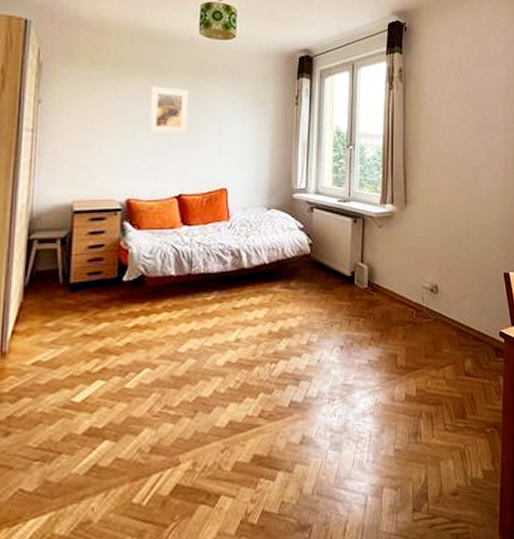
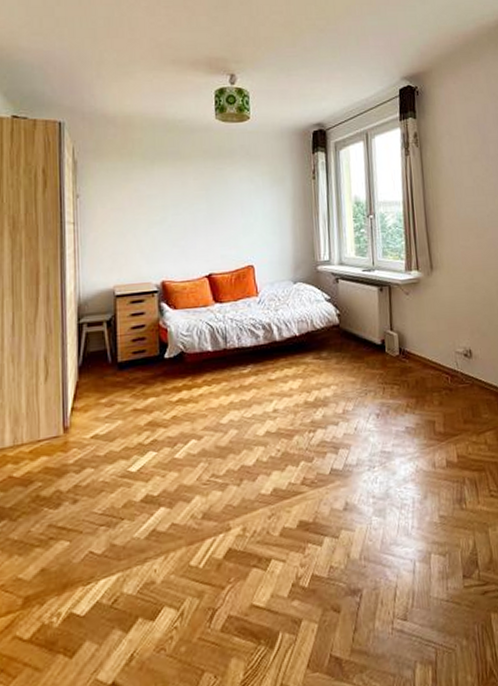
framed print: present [149,86,189,135] -> none [175,172,212,217]

